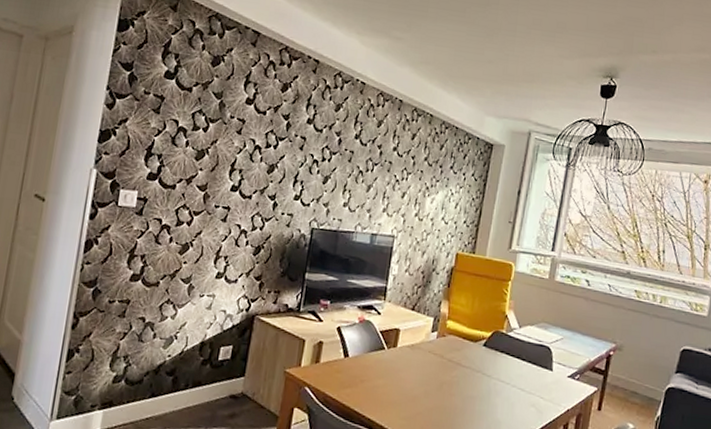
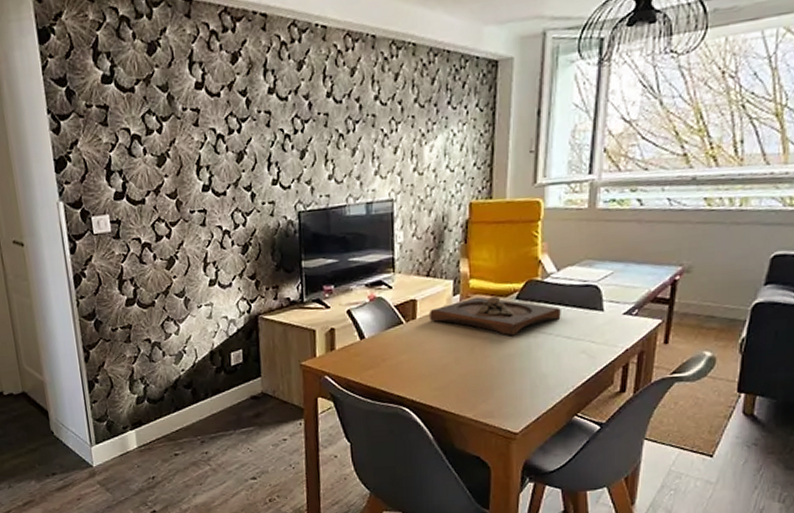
wooden tray: none [409,337,519,380] -> present [430,296,561,336]

